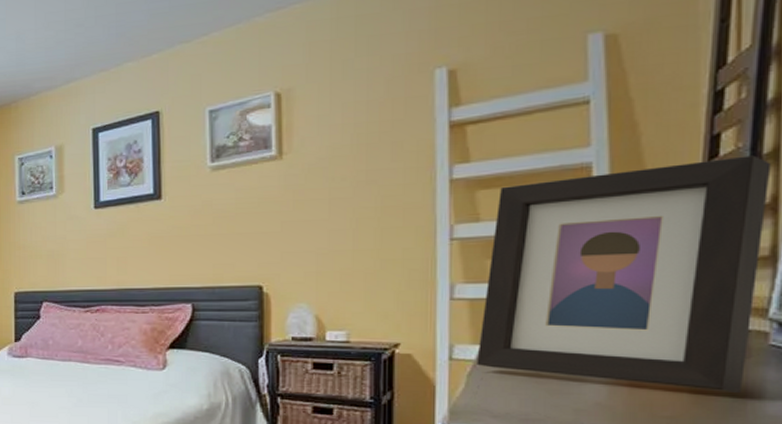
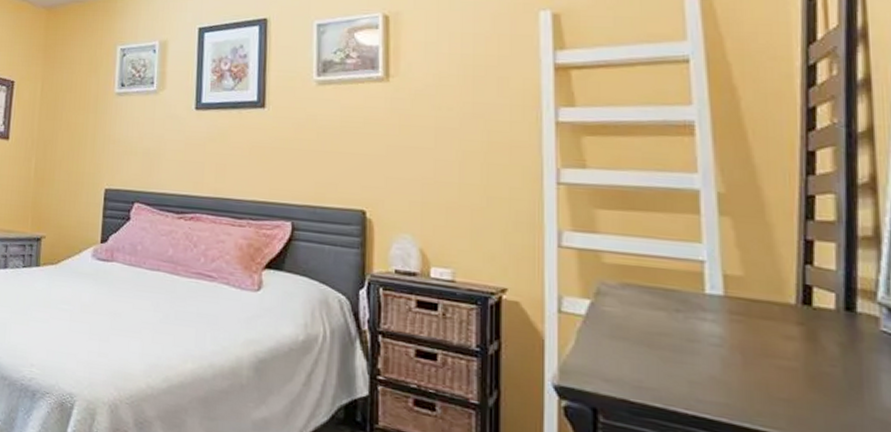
picture frame: present [476,155,771,394] -> none [586,132,867,382]

